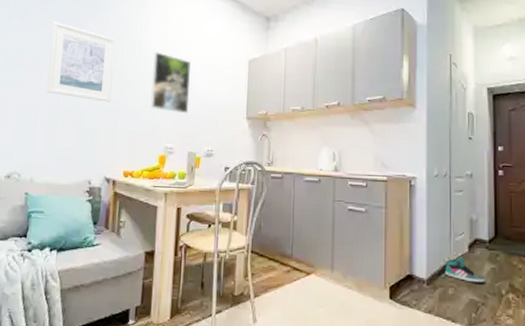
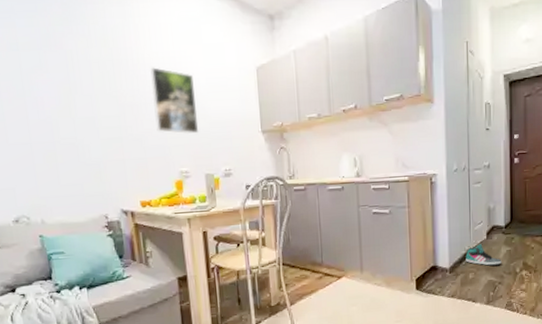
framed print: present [47,21,116,102] -> none [24,41,112,130]

